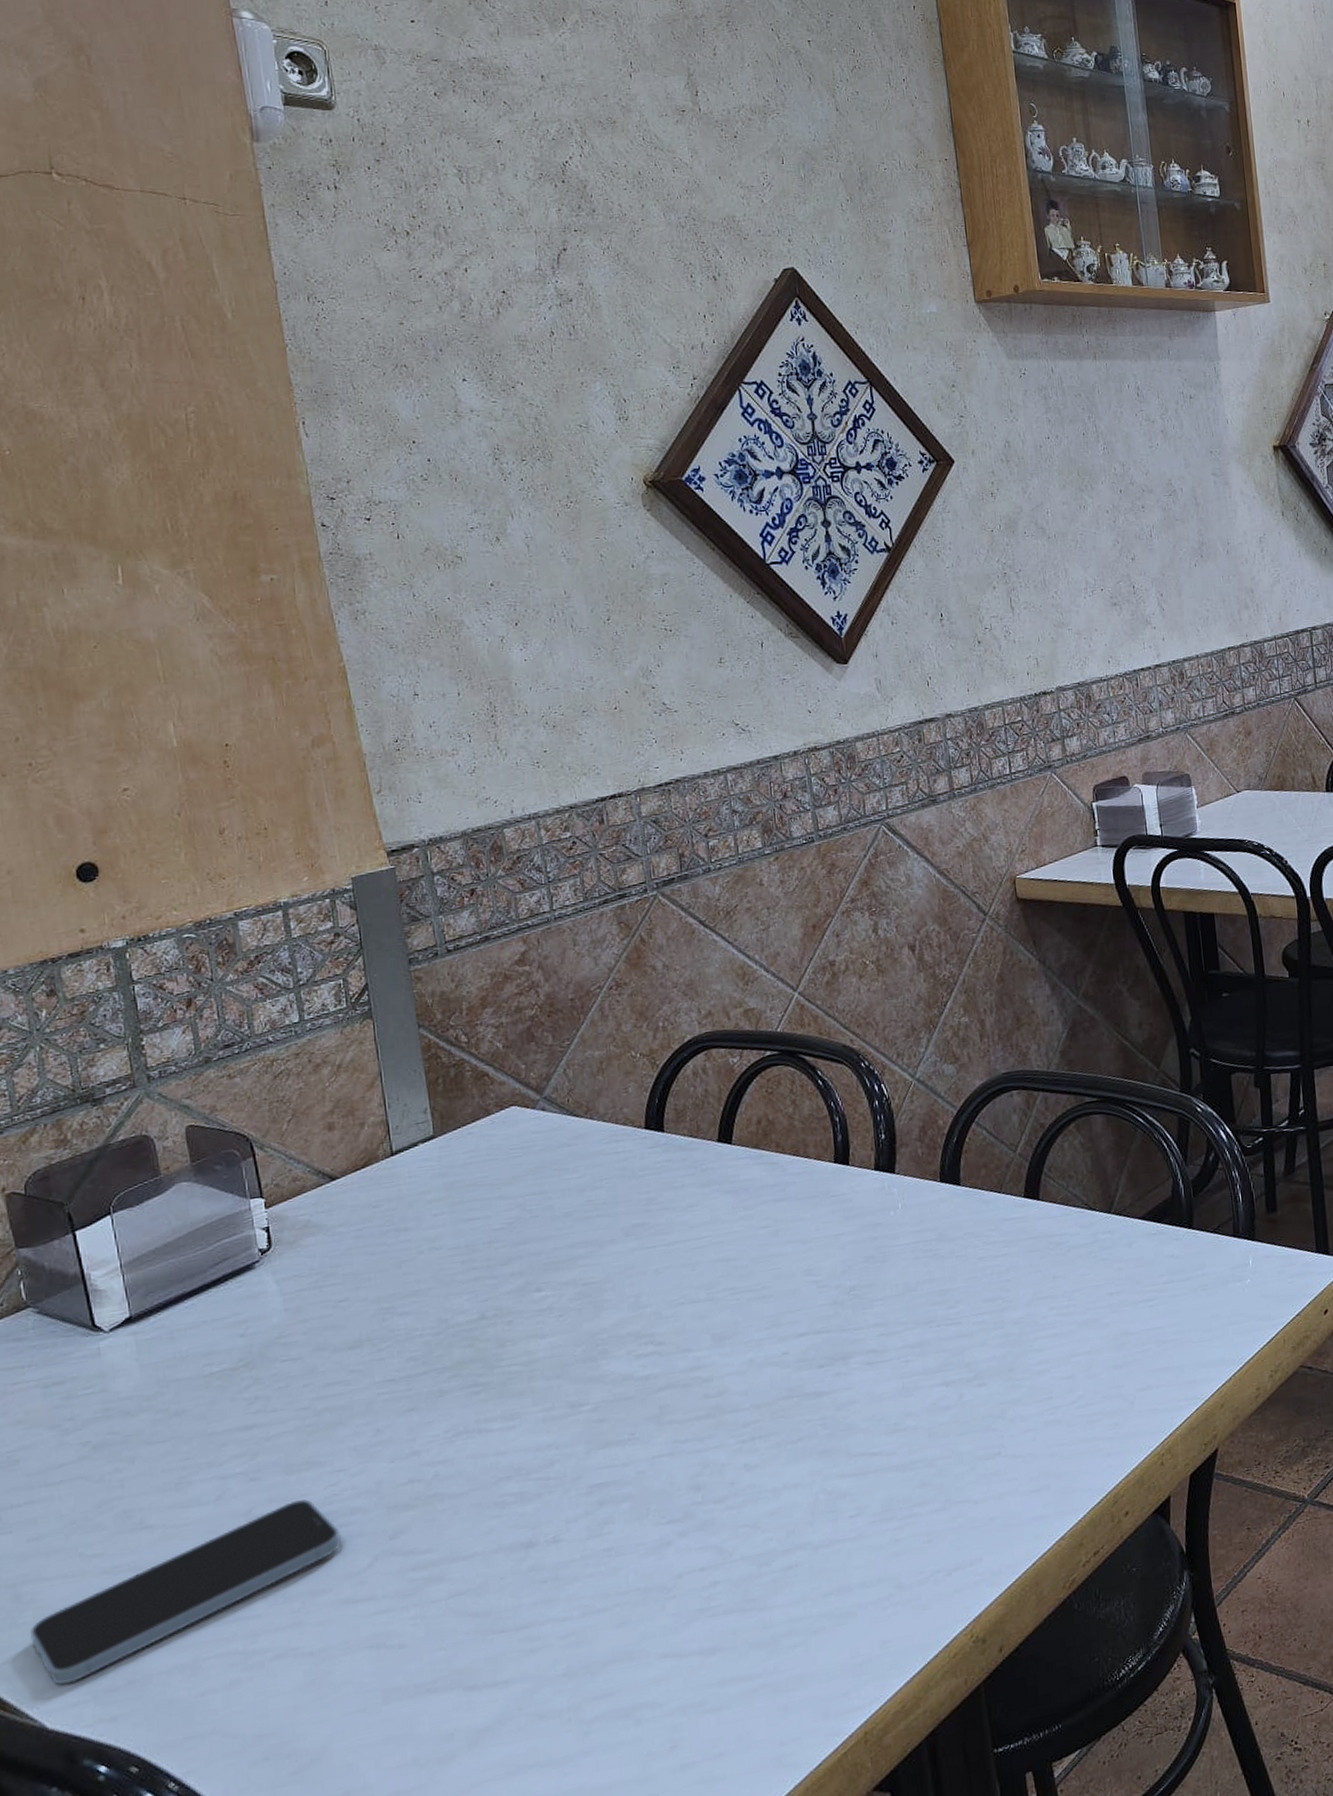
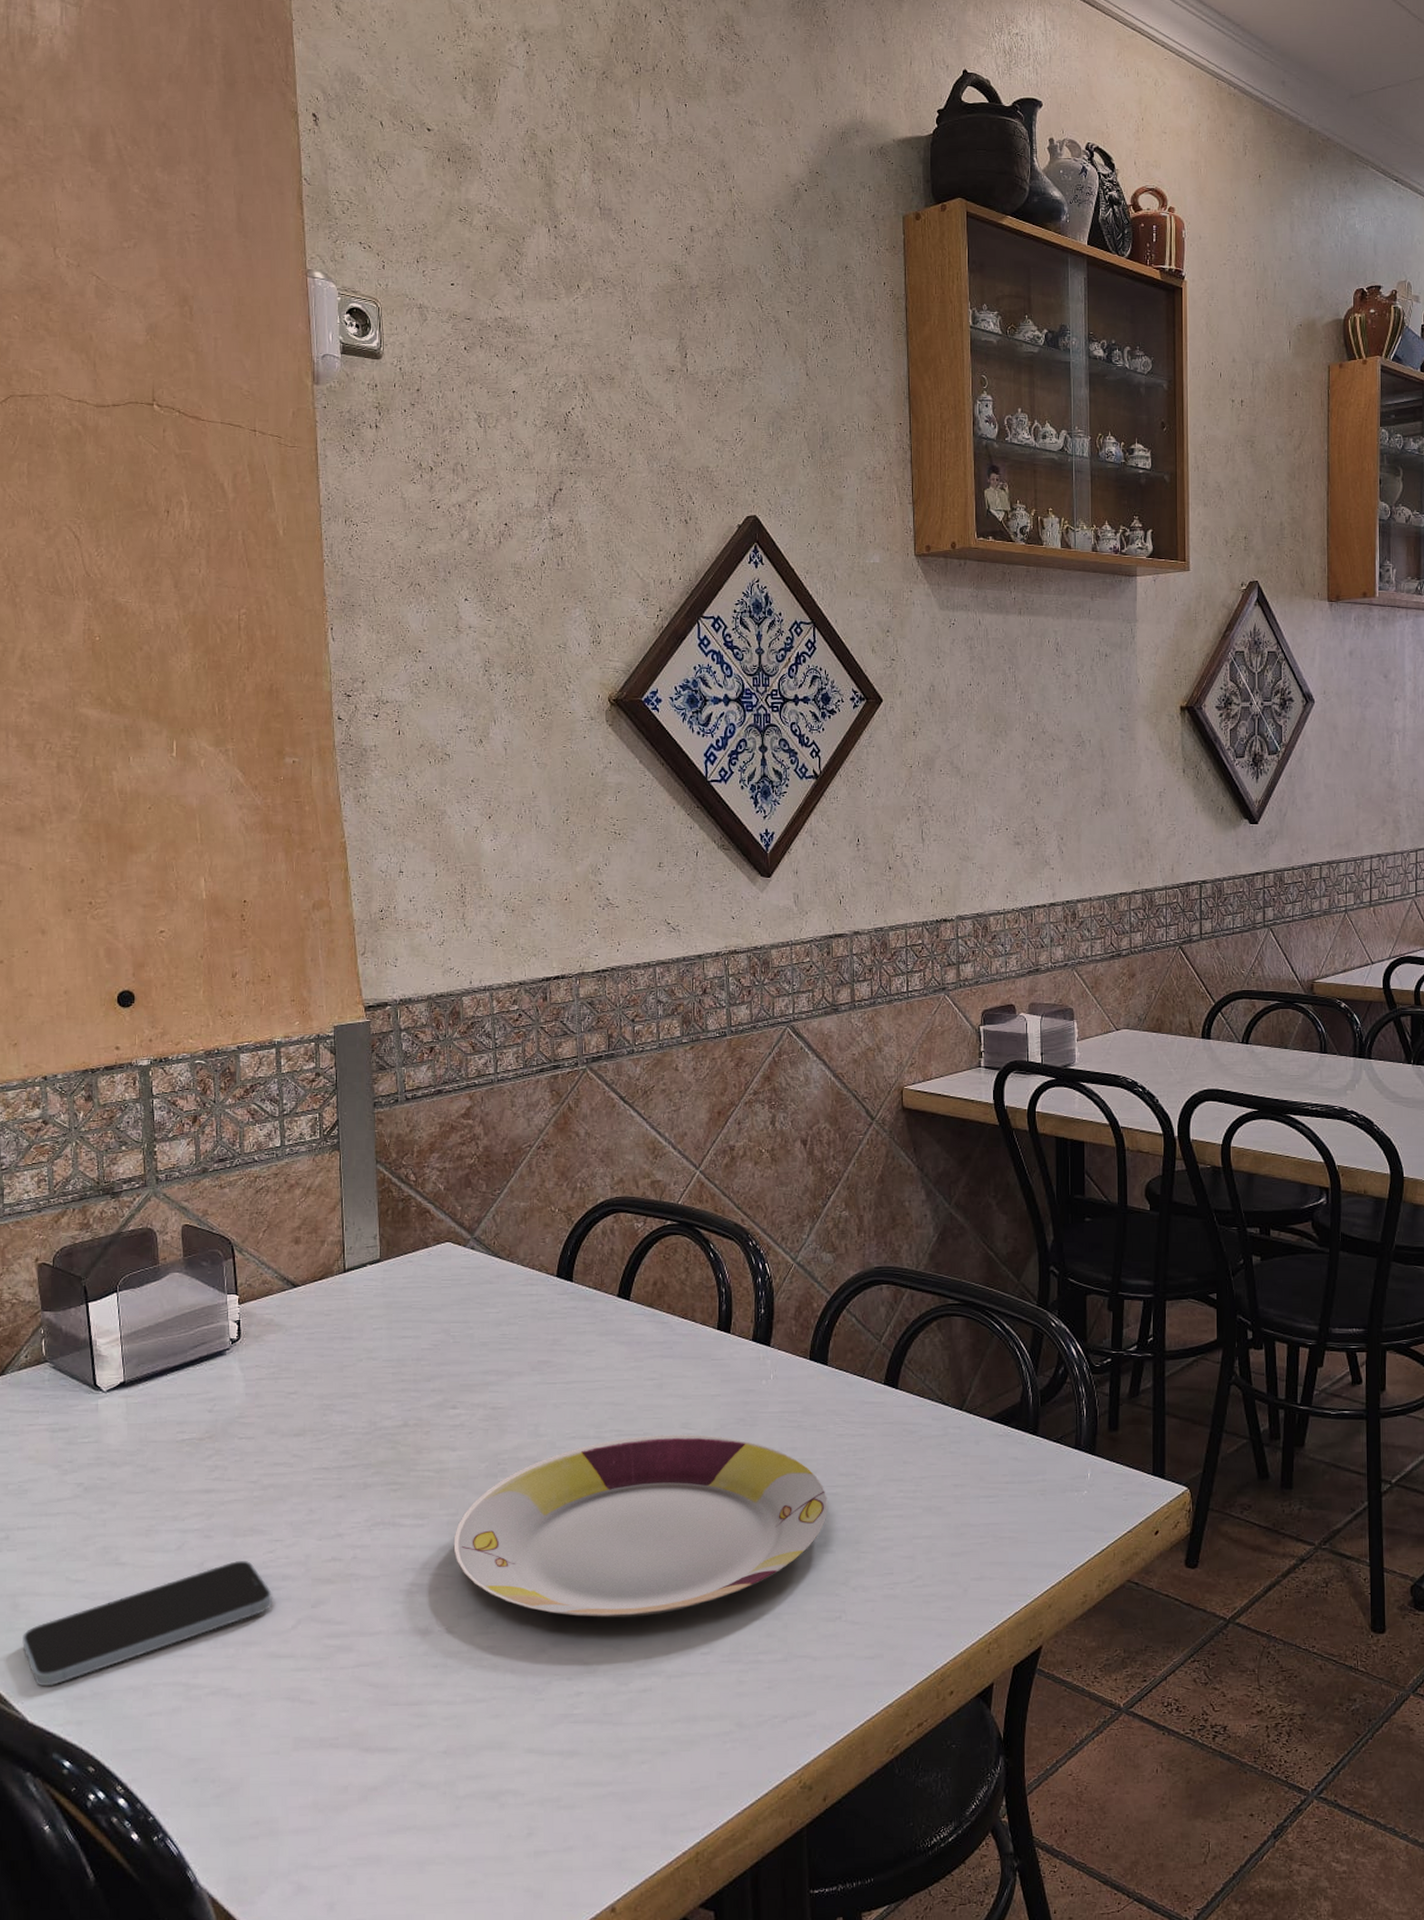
plate: none [552,1278,975,1501] -> present [453,1434,827,1617]

